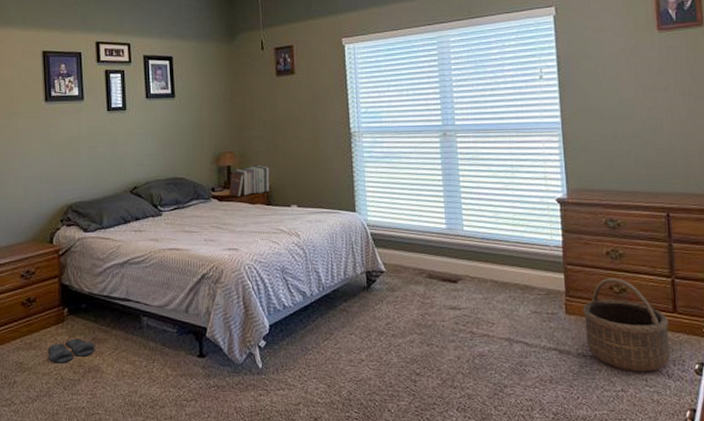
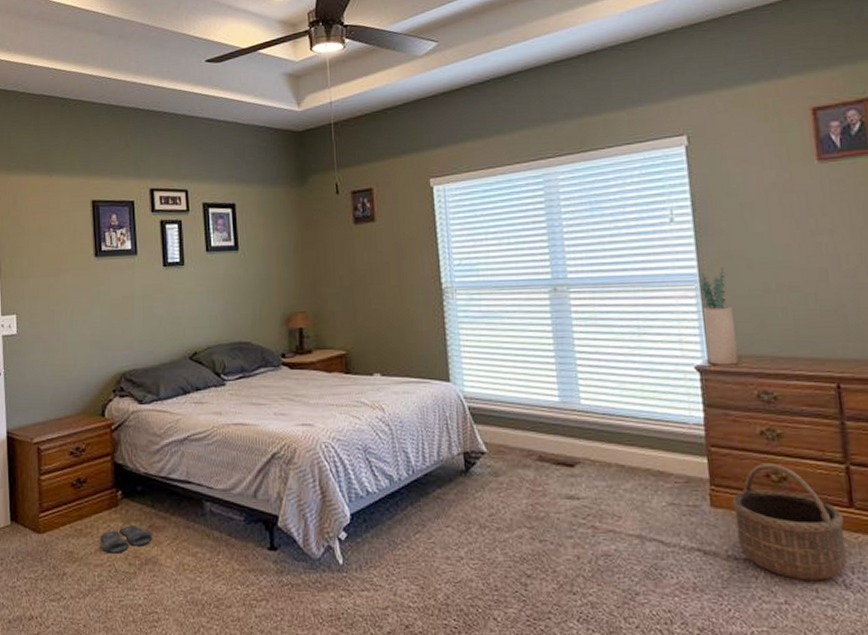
books: present [228,164,271,197] -> none [301,326,349,365]
vase: none [563,118,592,199] -> present [701,268,739,367]

